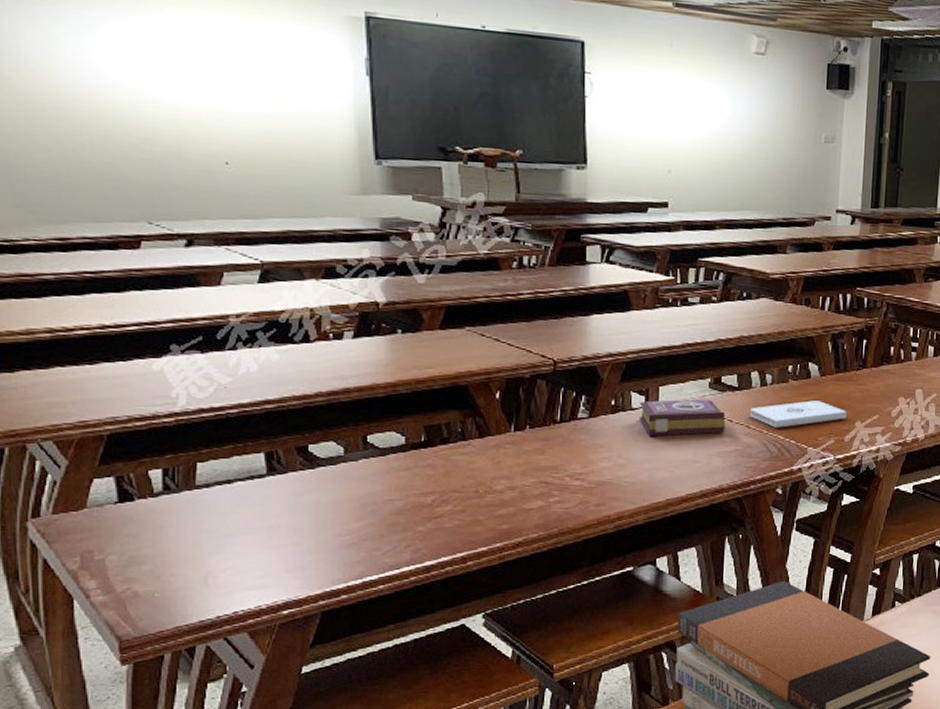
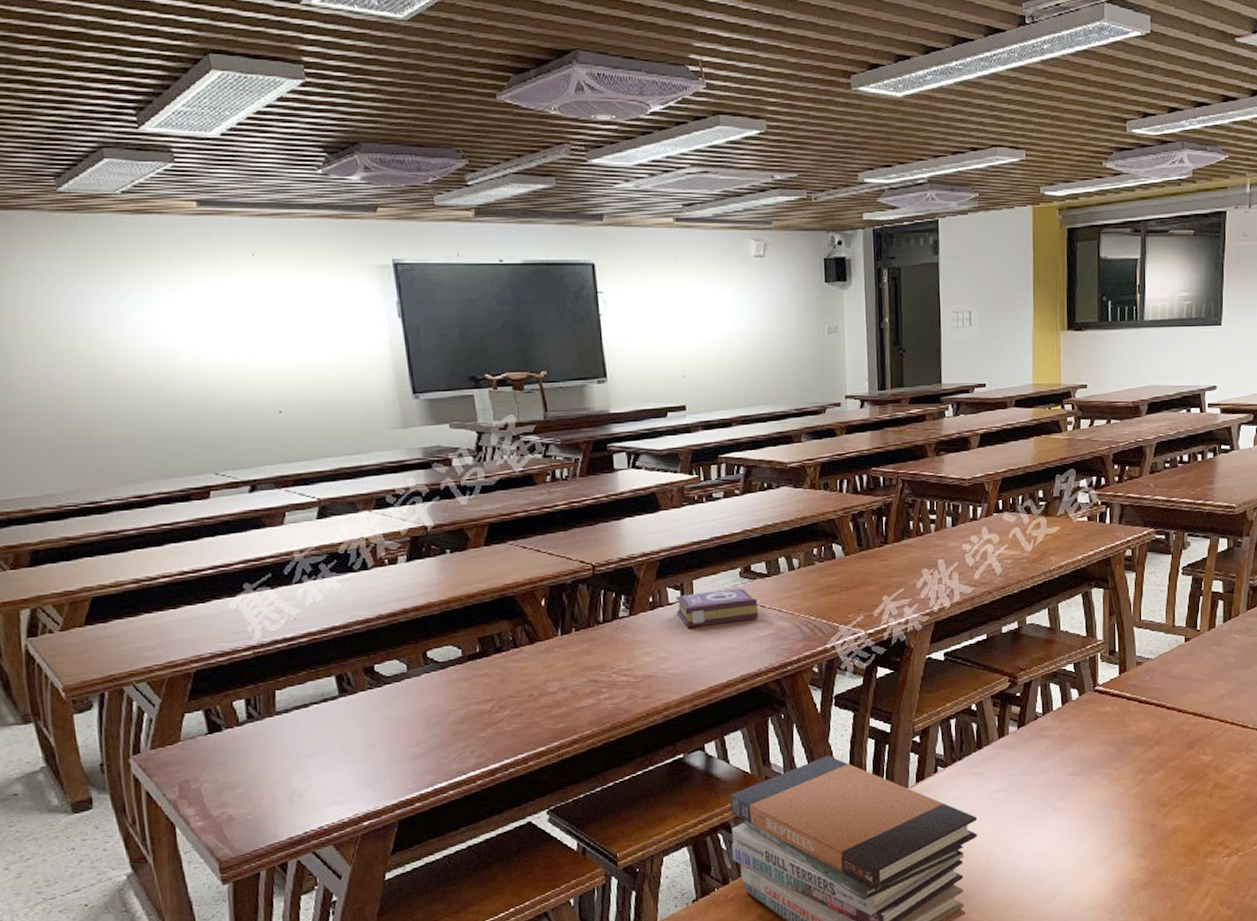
notepad: present [751,400,847,428] -> none [781,579,873,609]

